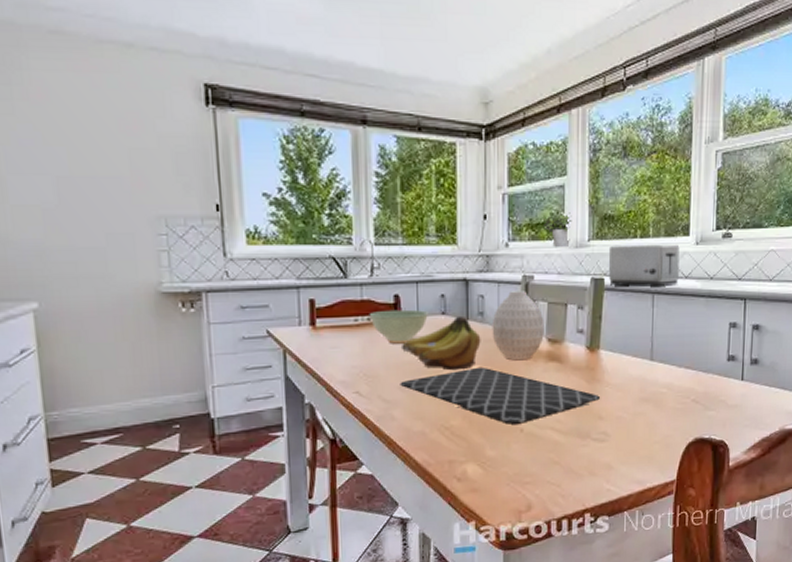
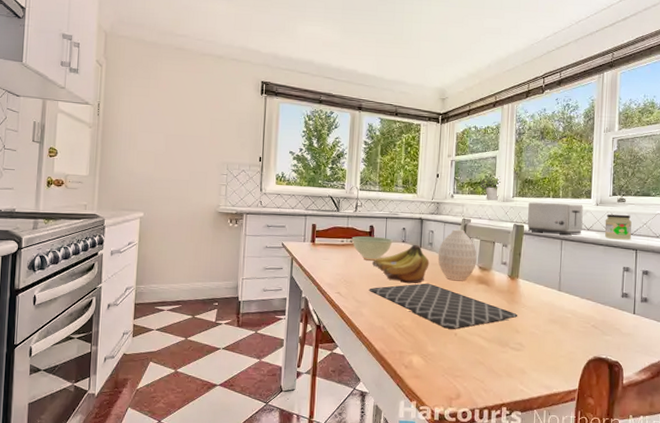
jar: none [706,254,740,288] -> present [604,214,632,240]

